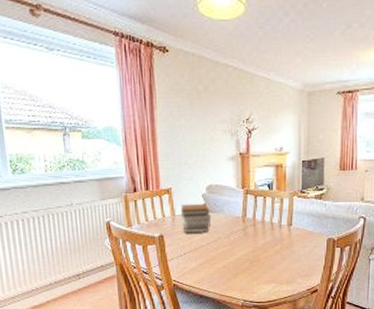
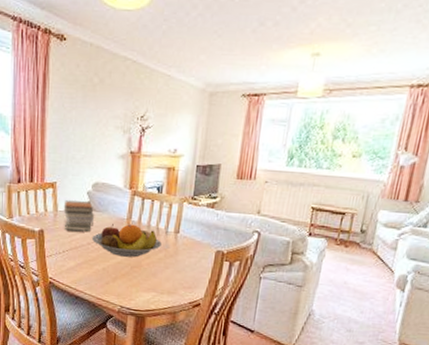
fruit bowl: none [211,221,276,253] -> present [92,223,162,258]

